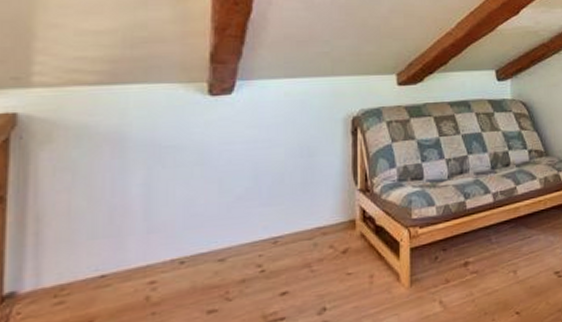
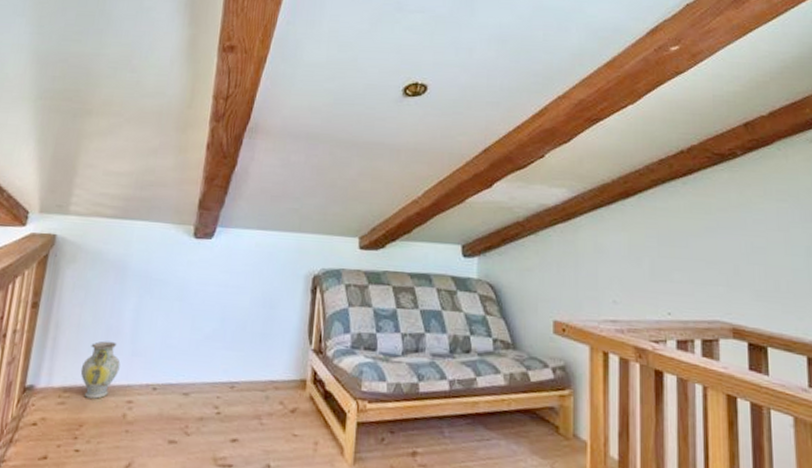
ceramic jug: none [80,222,134,290] -> present [80,341,121,399]

